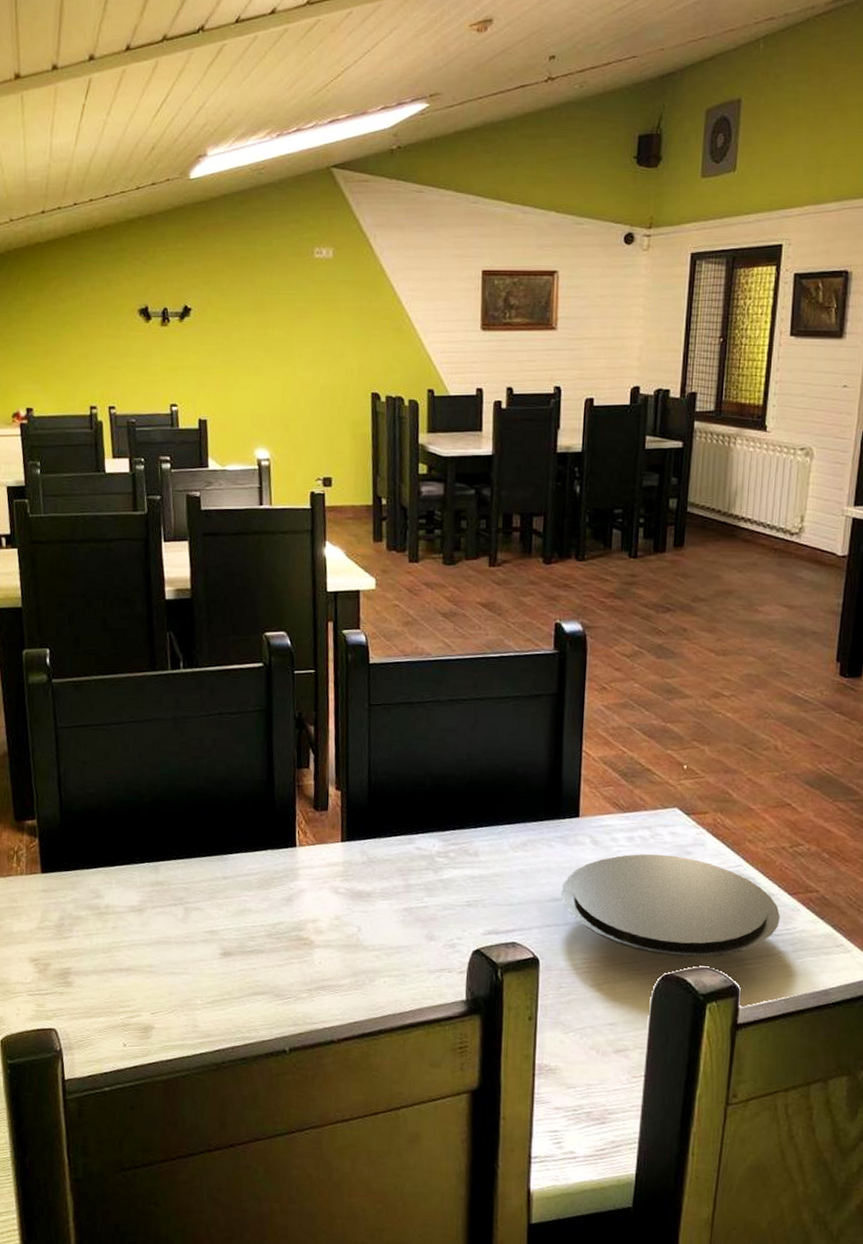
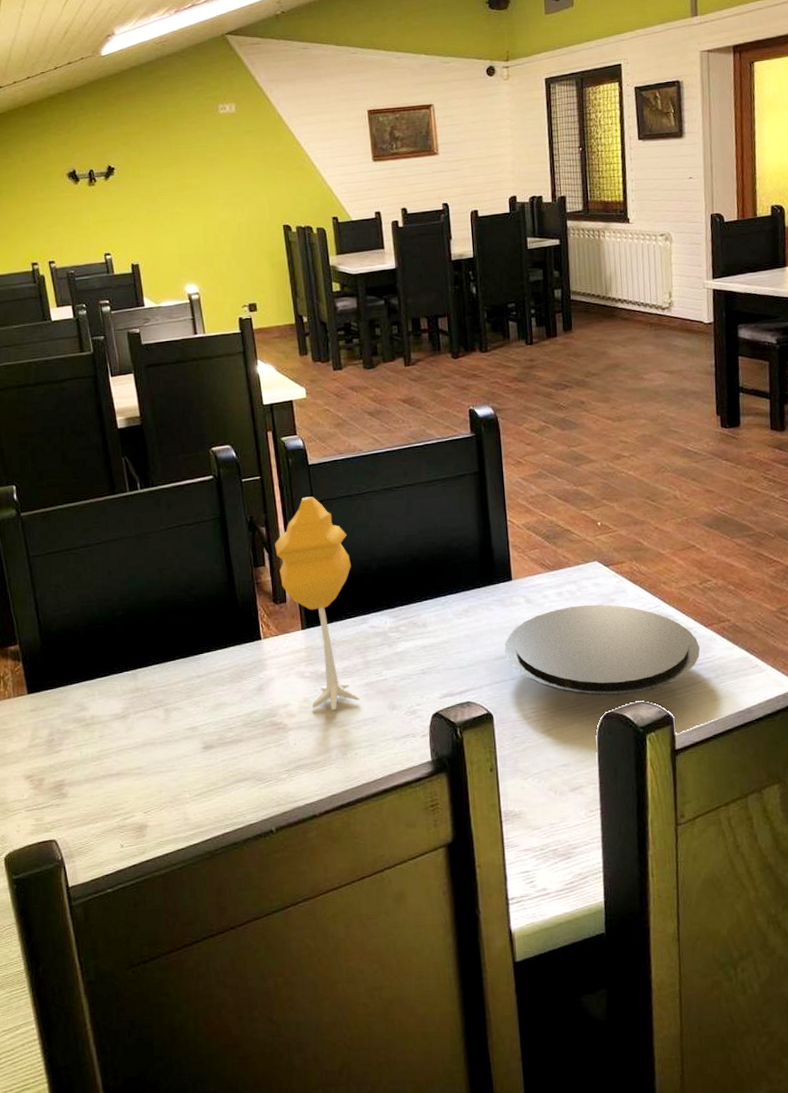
flower: none [322,698,403,933] -> present [275,496,360,711]

